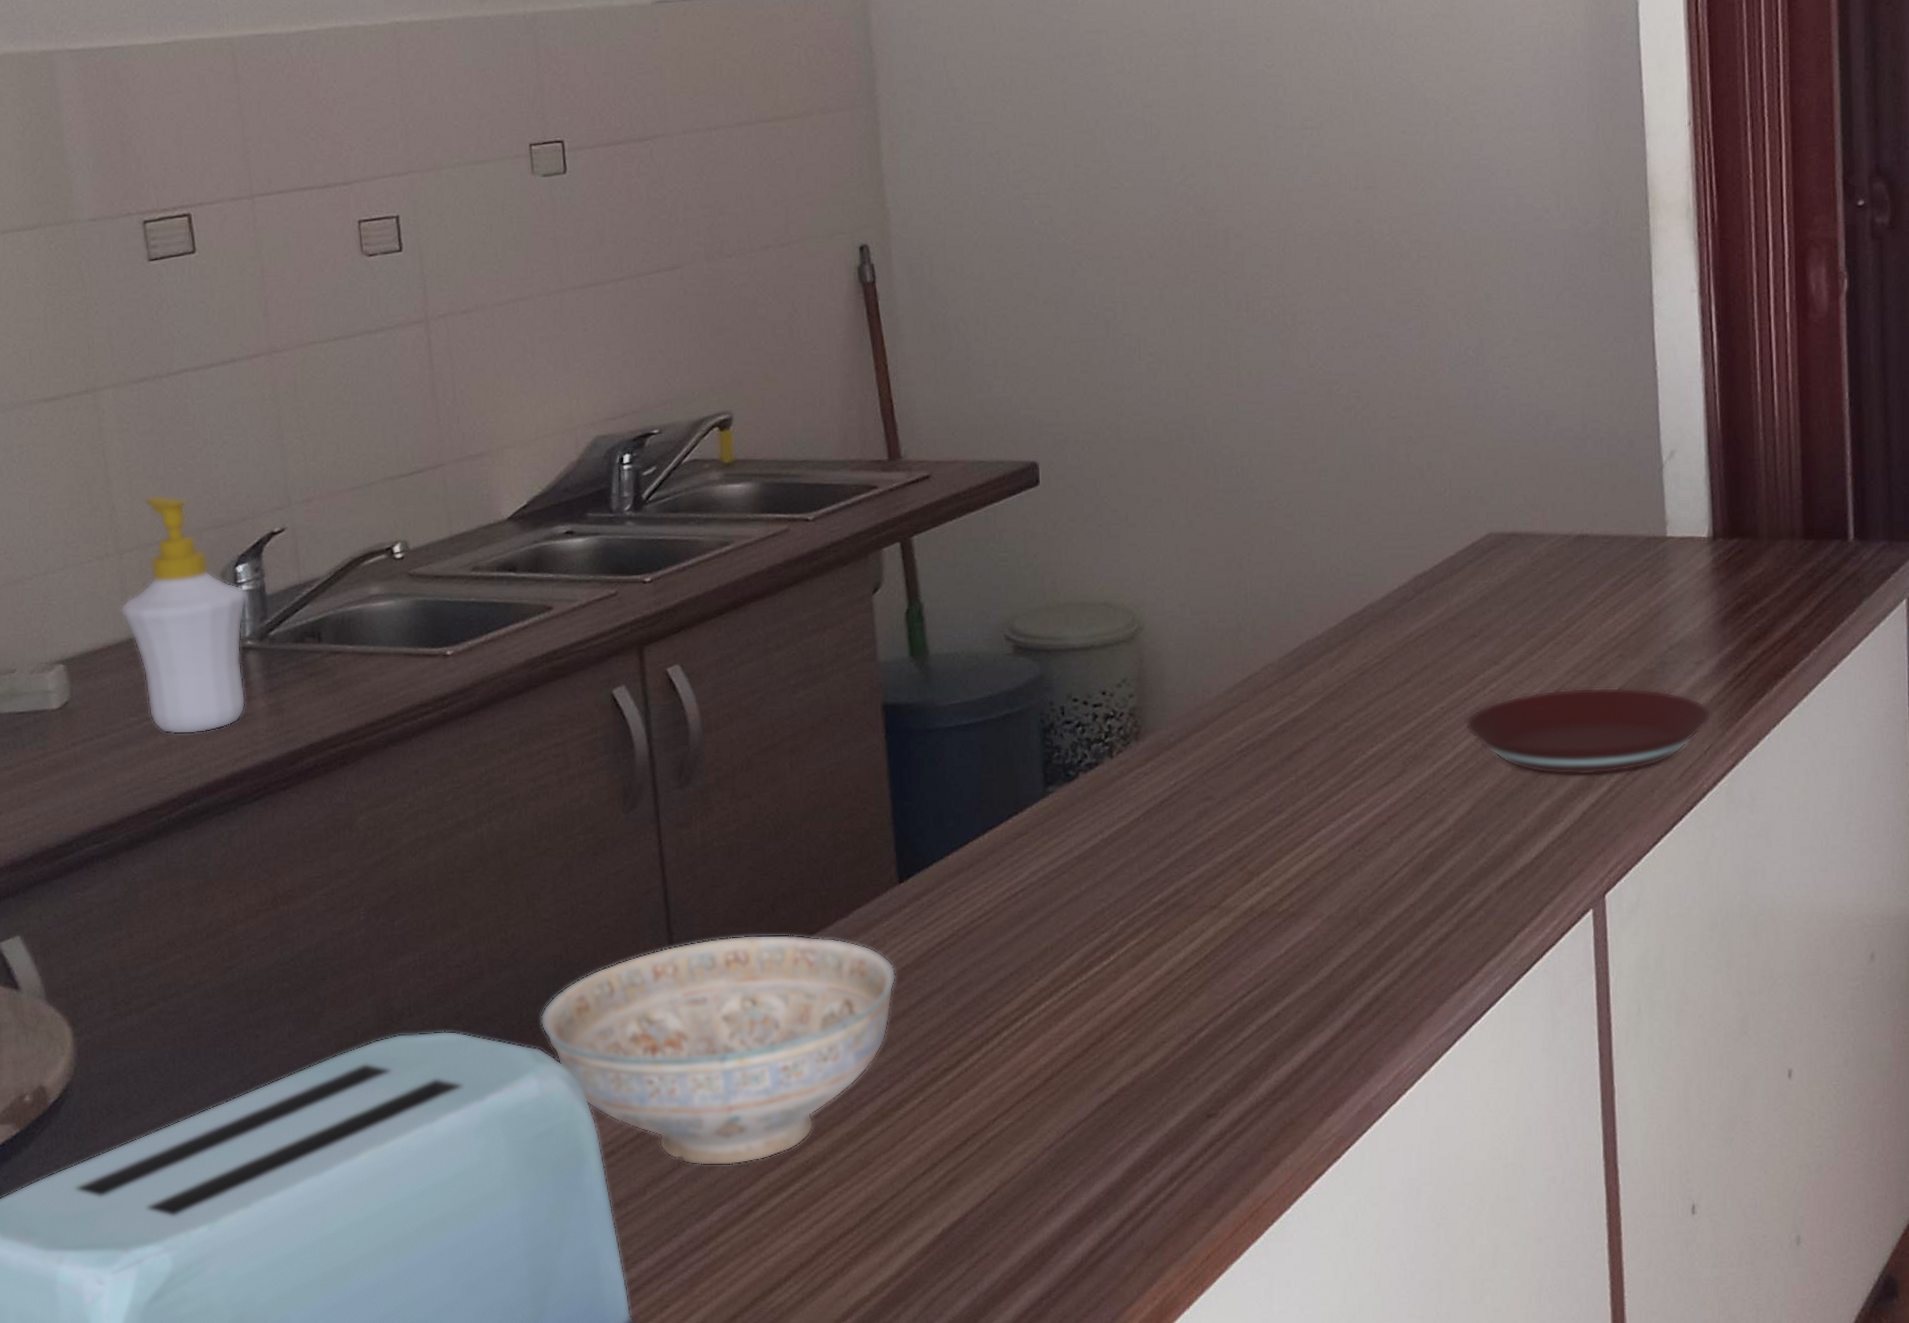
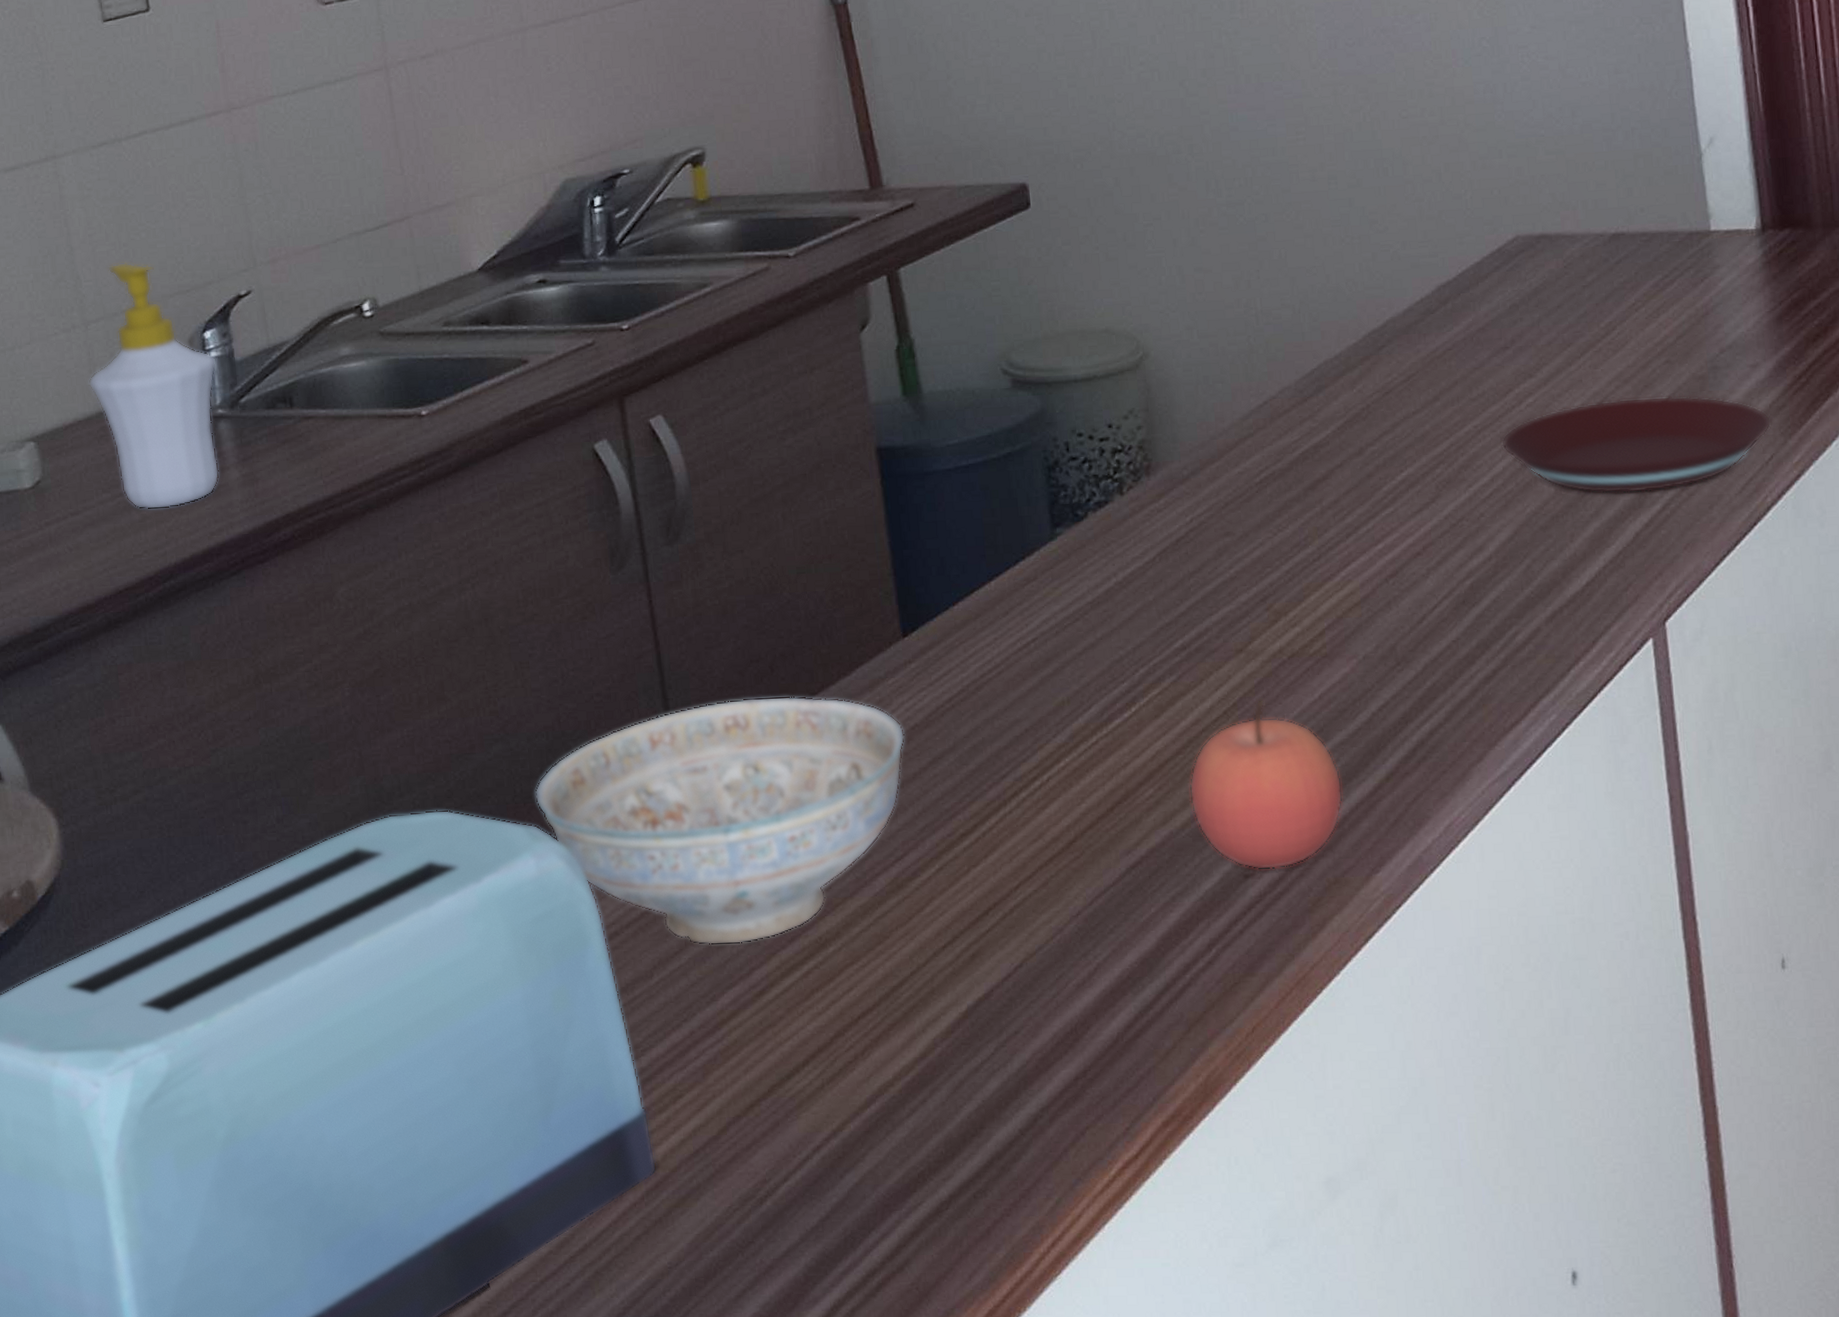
apple: none [1160,953,1302,1111] -> present [1189,700,1343,870]

